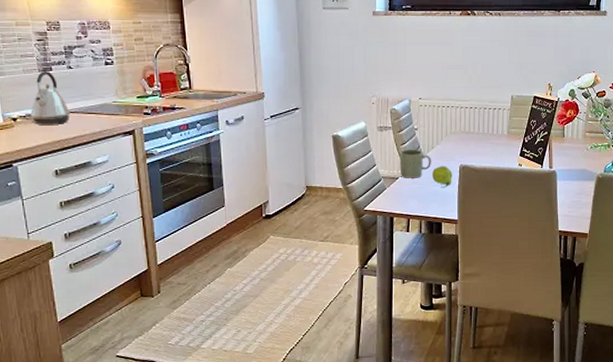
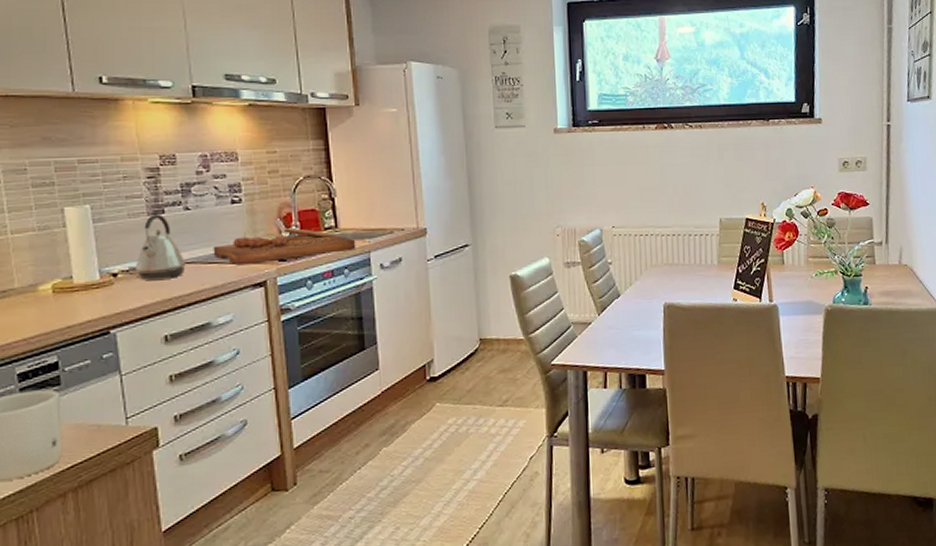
cutting board: none [91,88,207,116] -> present [213,228,356,266]
mug: present [399,149,431,178] -> none [591,287,630,323]
fruit: present [432,166,452,188] -> none [632,305,656,333]

